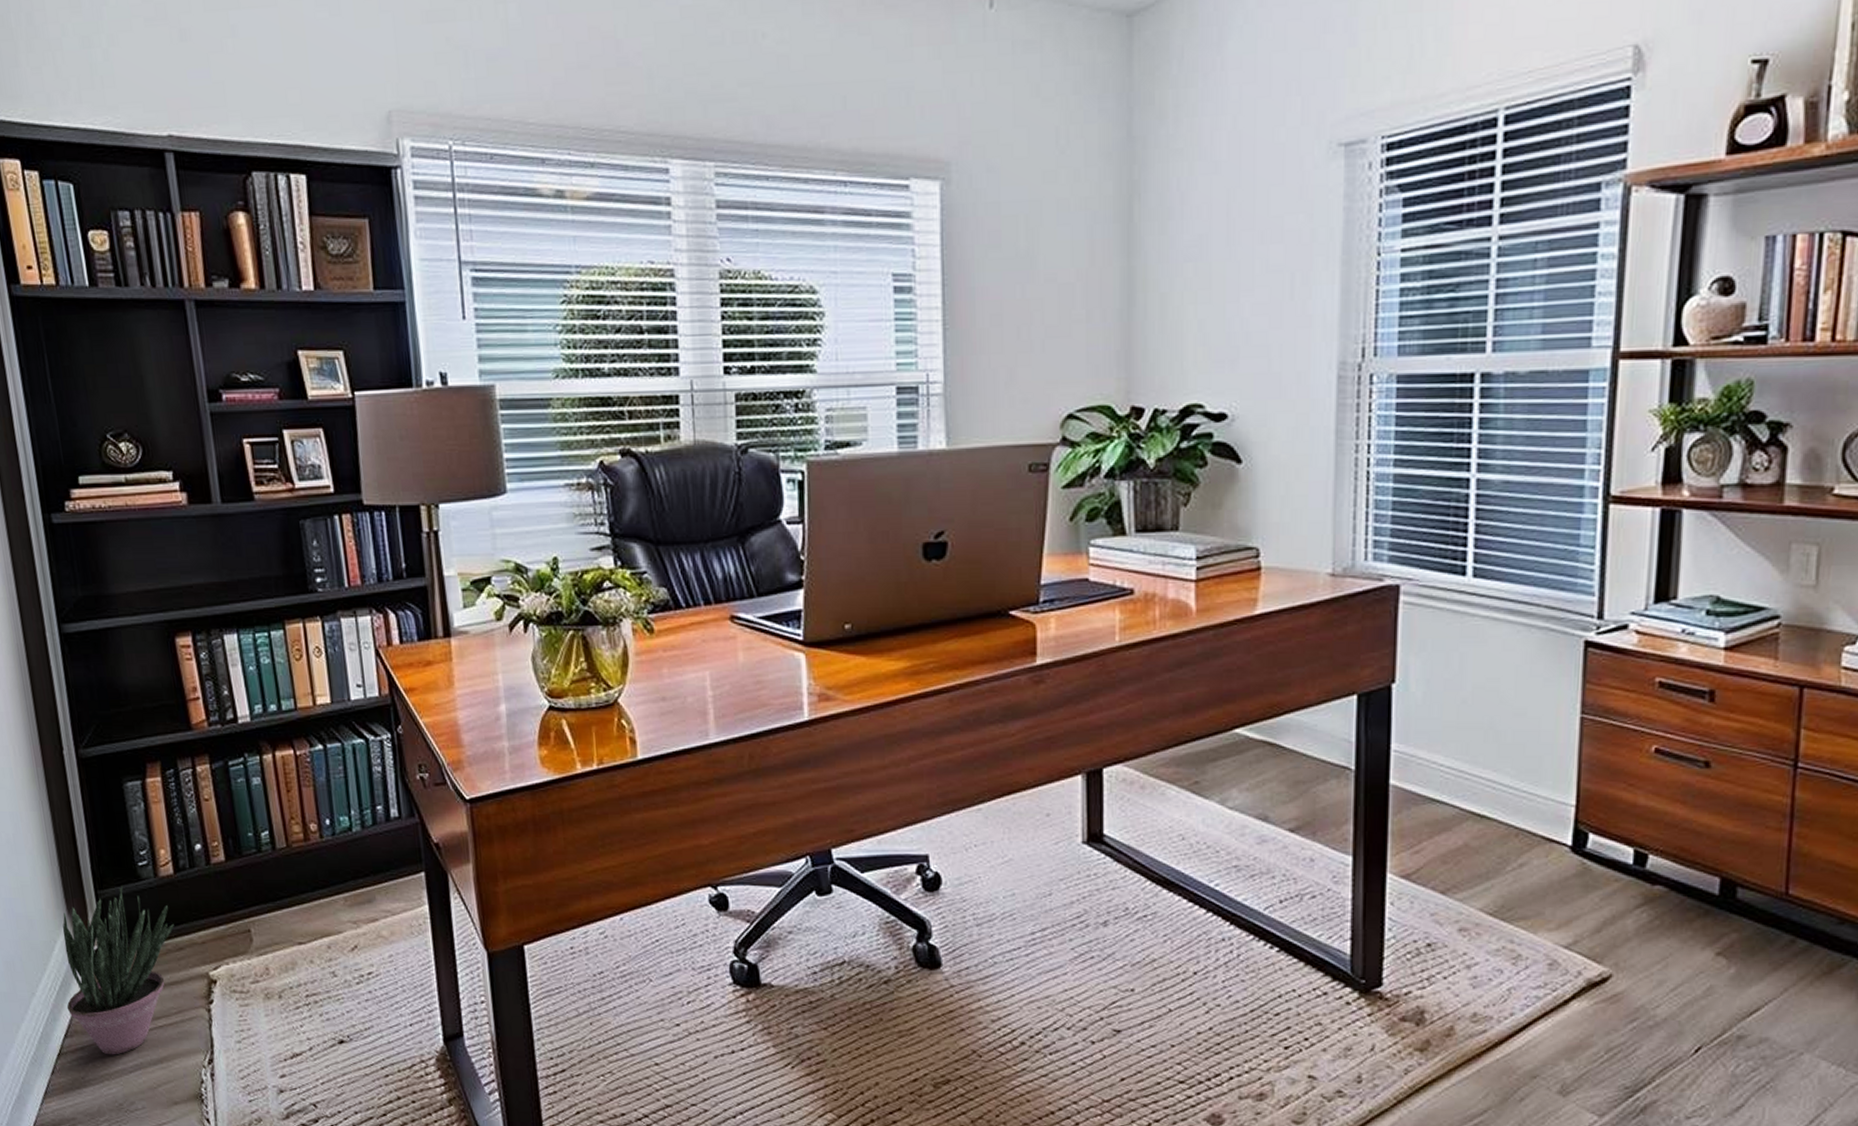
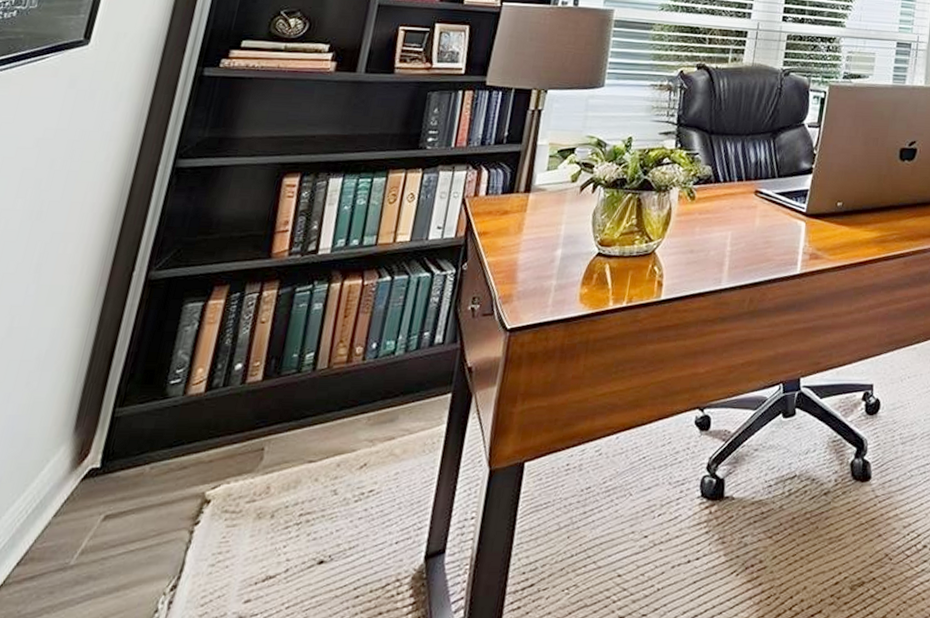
potted plant: present [62,886,174,1055] -> none [32,404,186,584]

